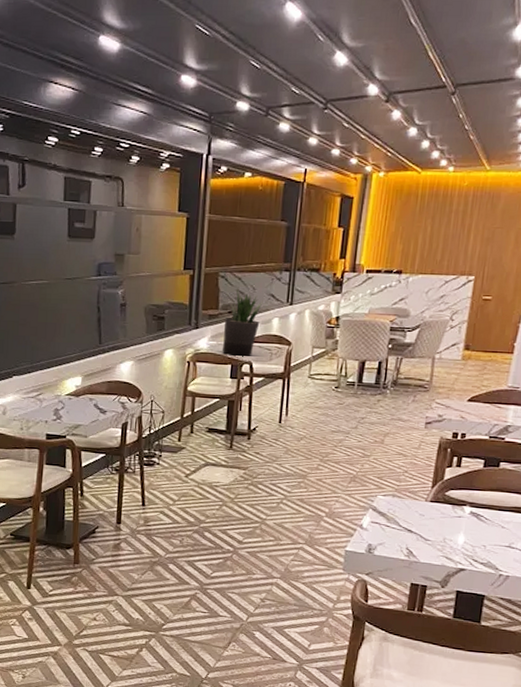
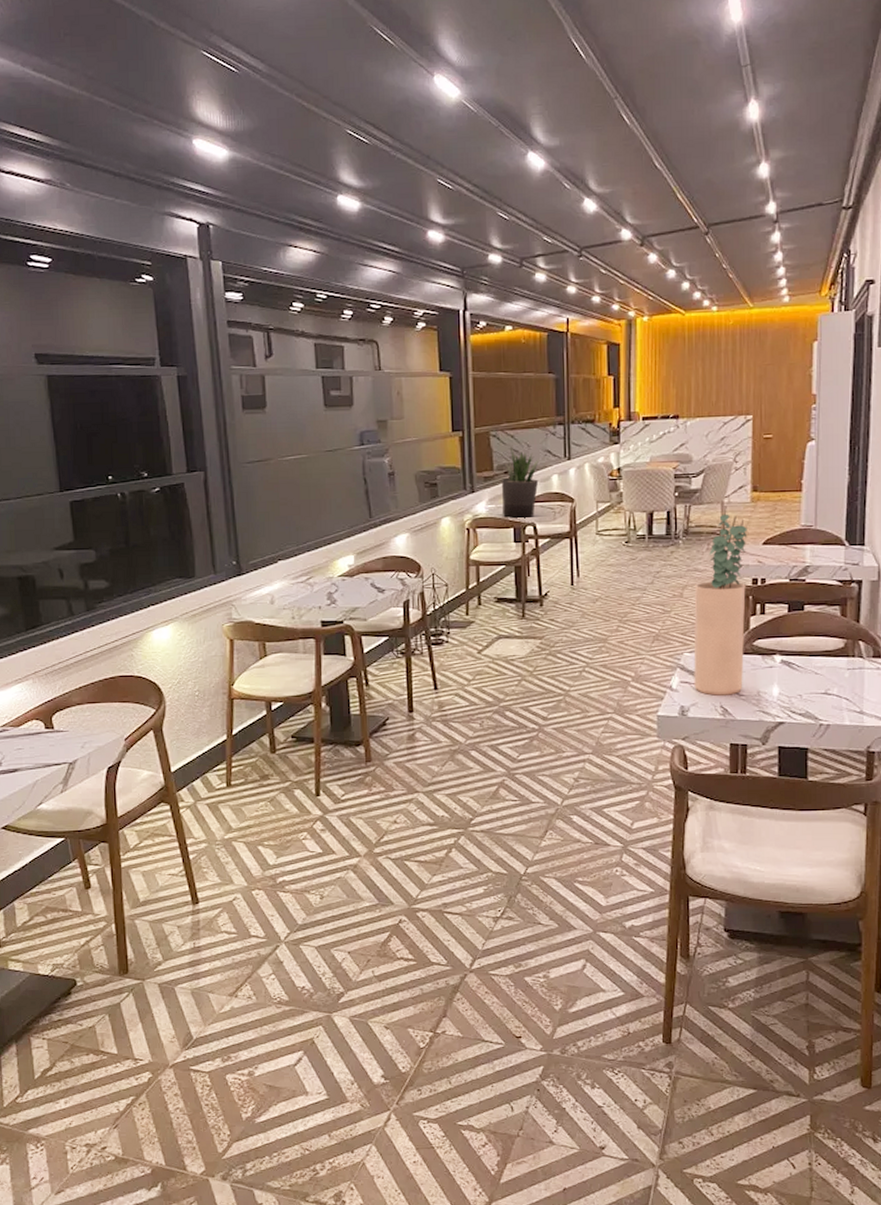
vase: none [383,360,455,539] -> present [694,504,748,696]

